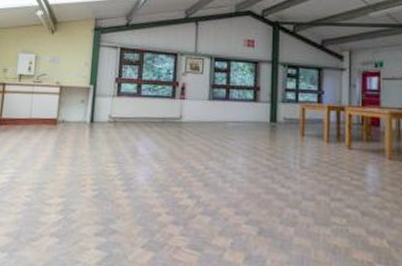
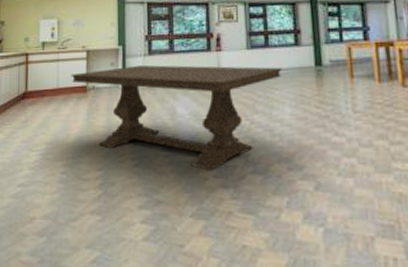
dining table: none [43,104,240,208] -> present [71,64,283,171]

